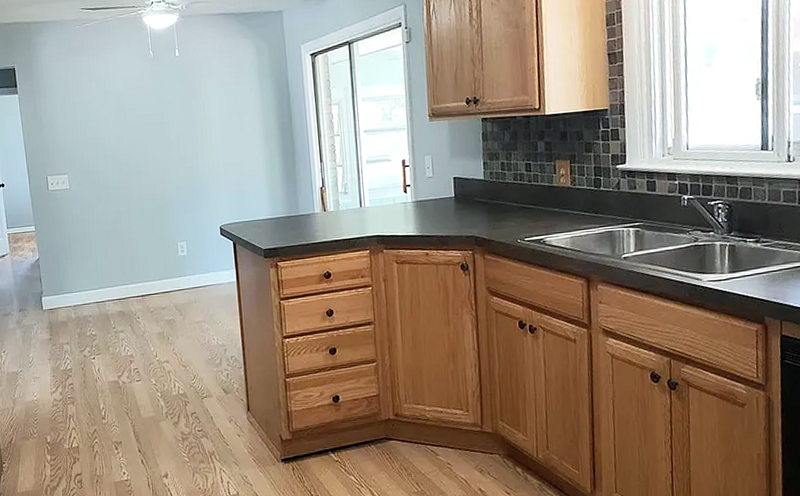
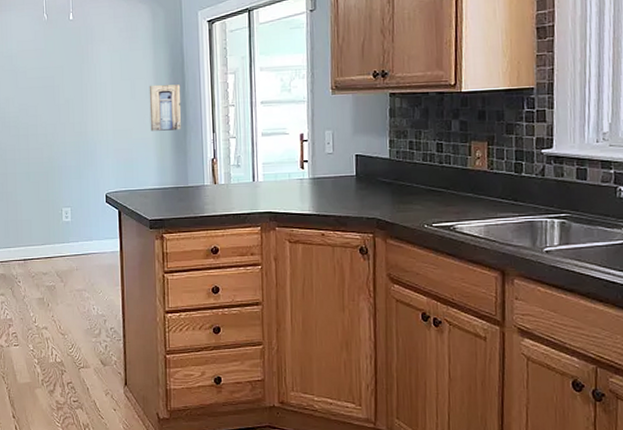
wall art: none [257,116,290,163] -> present [149,84,182,131]

